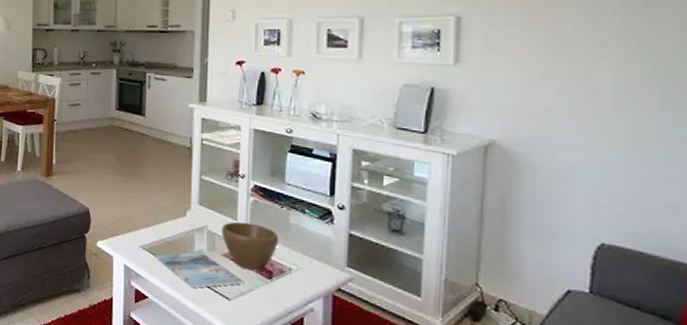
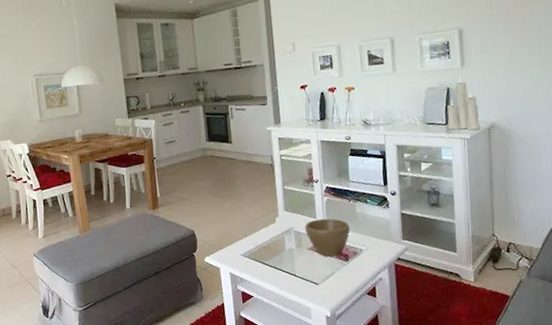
magazine: present [154,250,243,288] -> none [253,249,327,280]
candle: none [427,75,474,146] -> present [447,76,481,130]

